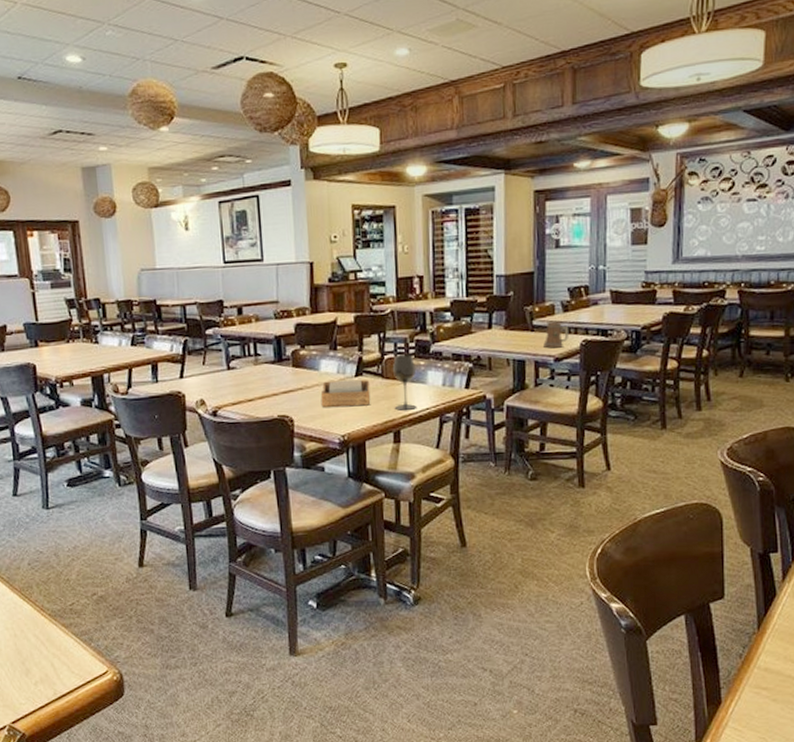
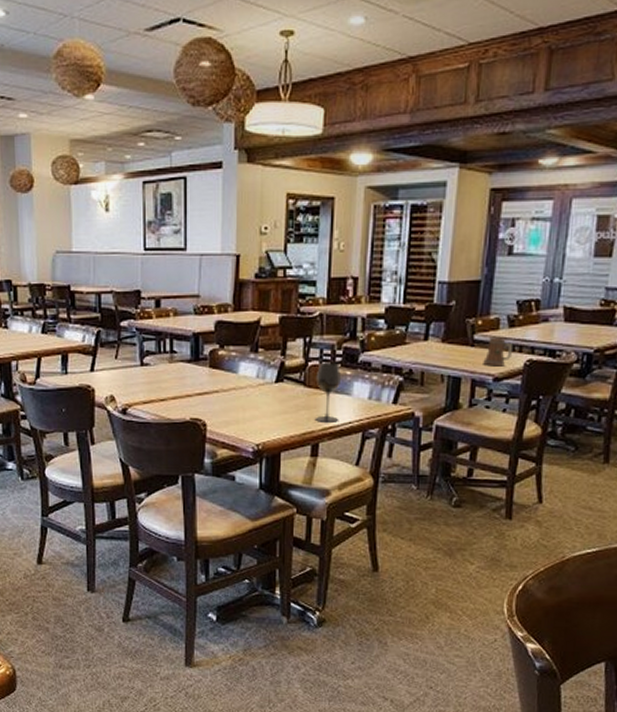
napkin holder: present [320,379,371,407] -> none [237,385,290,415]

